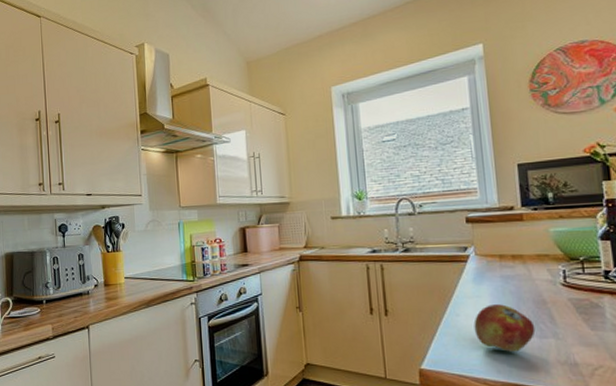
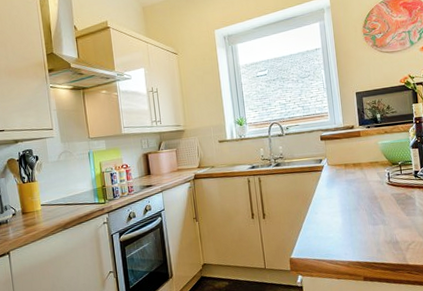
fruit: present [474,304,536,352] -> none [328,202,370,238]

